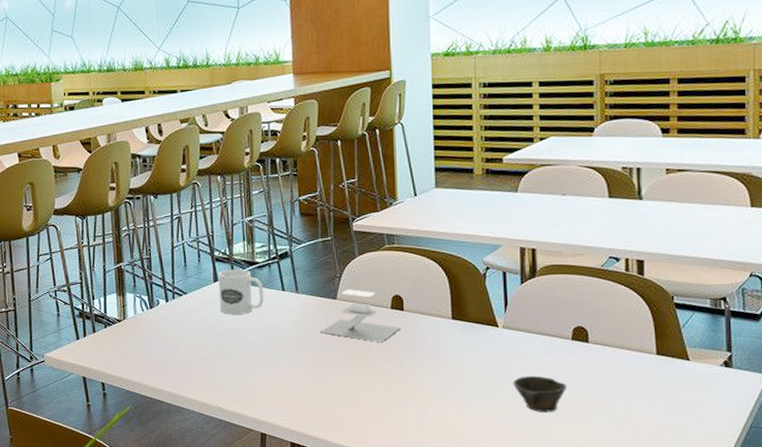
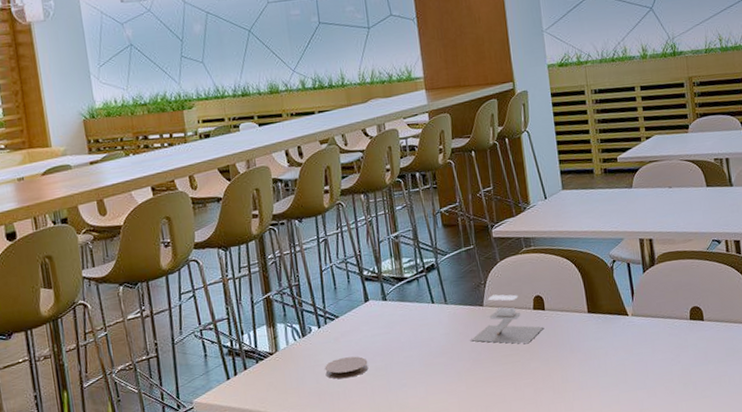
coaster: none [169,333,213,353] -> present [324,356,369,379]
mug: present [218,269,264,314] -> none [368,286,416,334]
cup: present [513,375,567,413] -> none [645,357,690,392]

